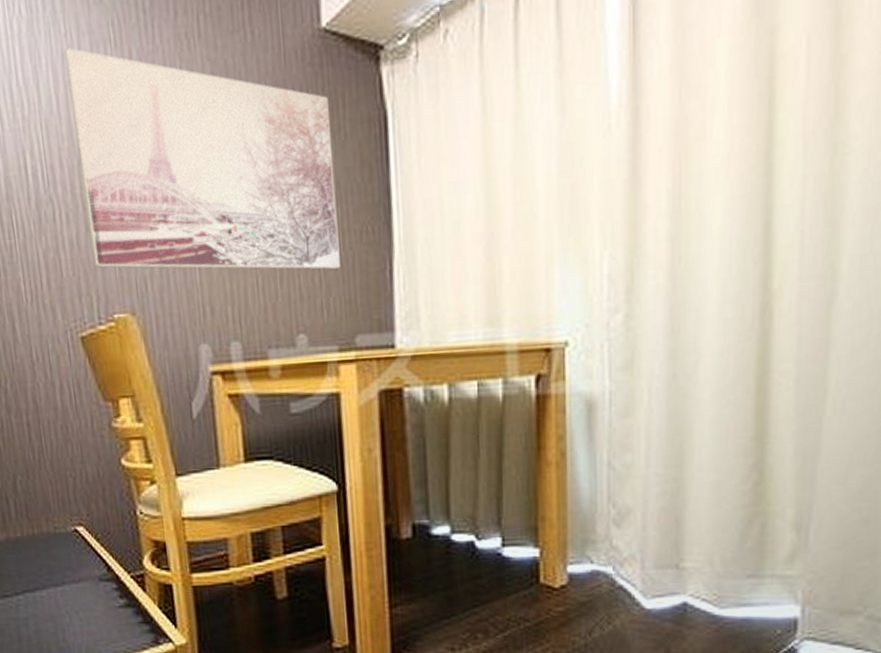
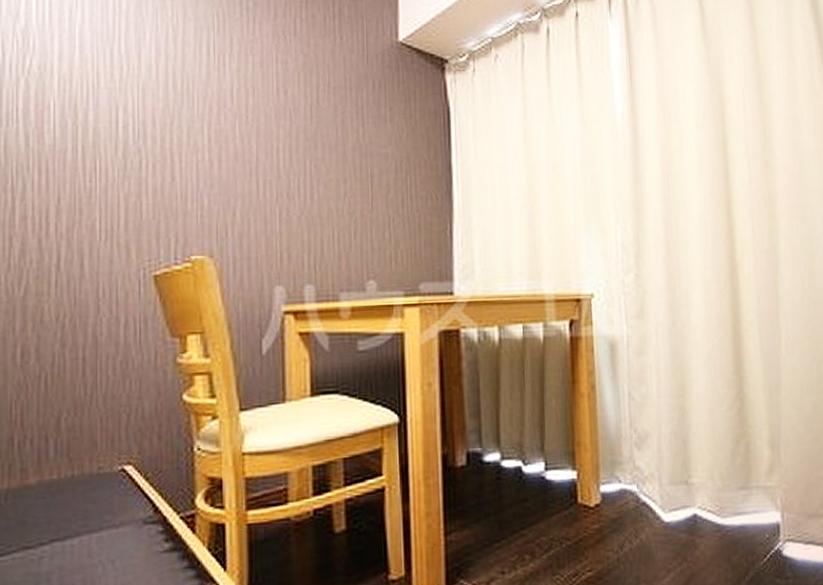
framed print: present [63,48,341,270] -> none [168,29,408,227]

